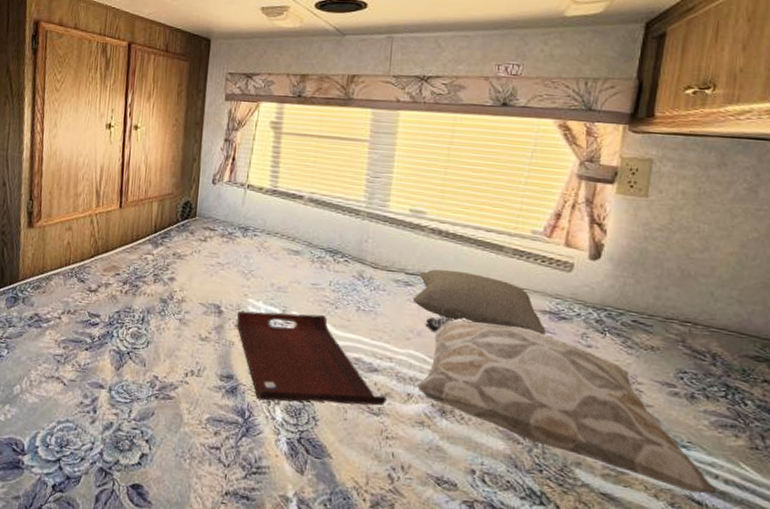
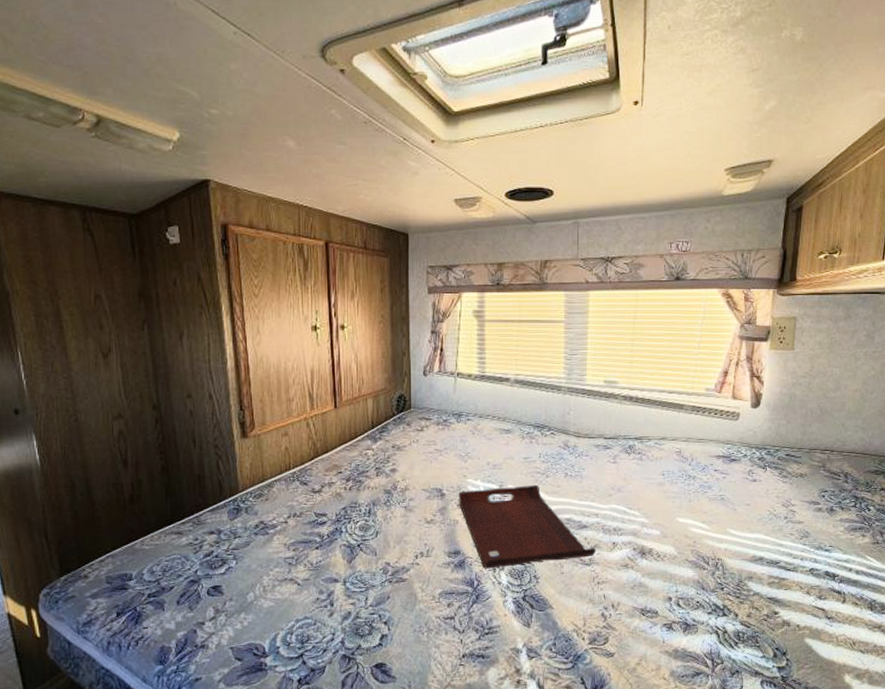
pillow: present [412,269,546,335] -> none [611,430,721,476]
decorative pillow: present [417,317,717,494] -> none [621,471,851,585]

